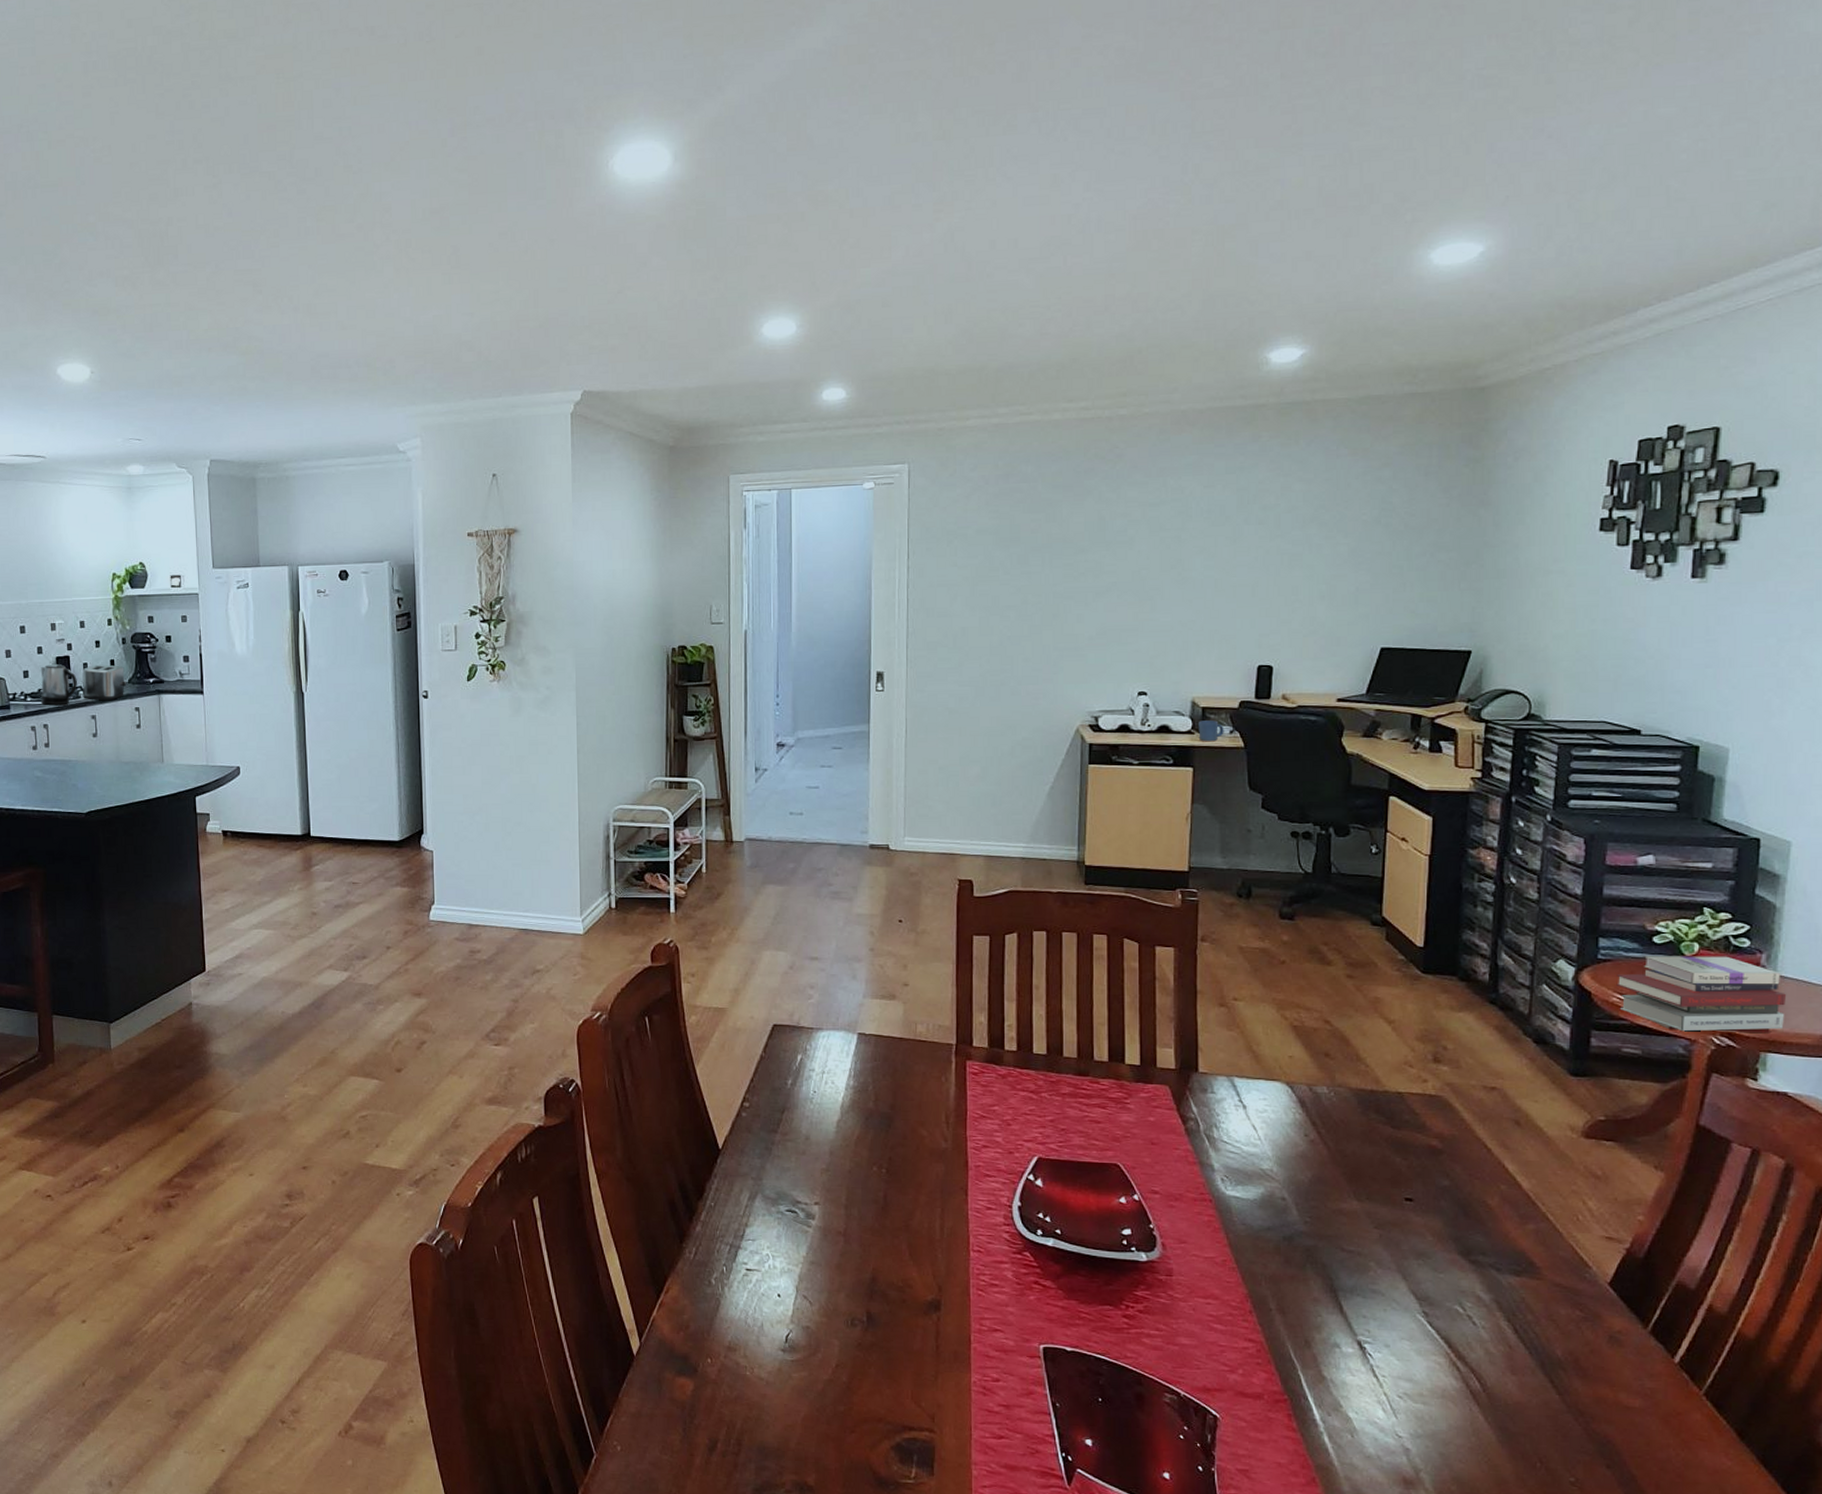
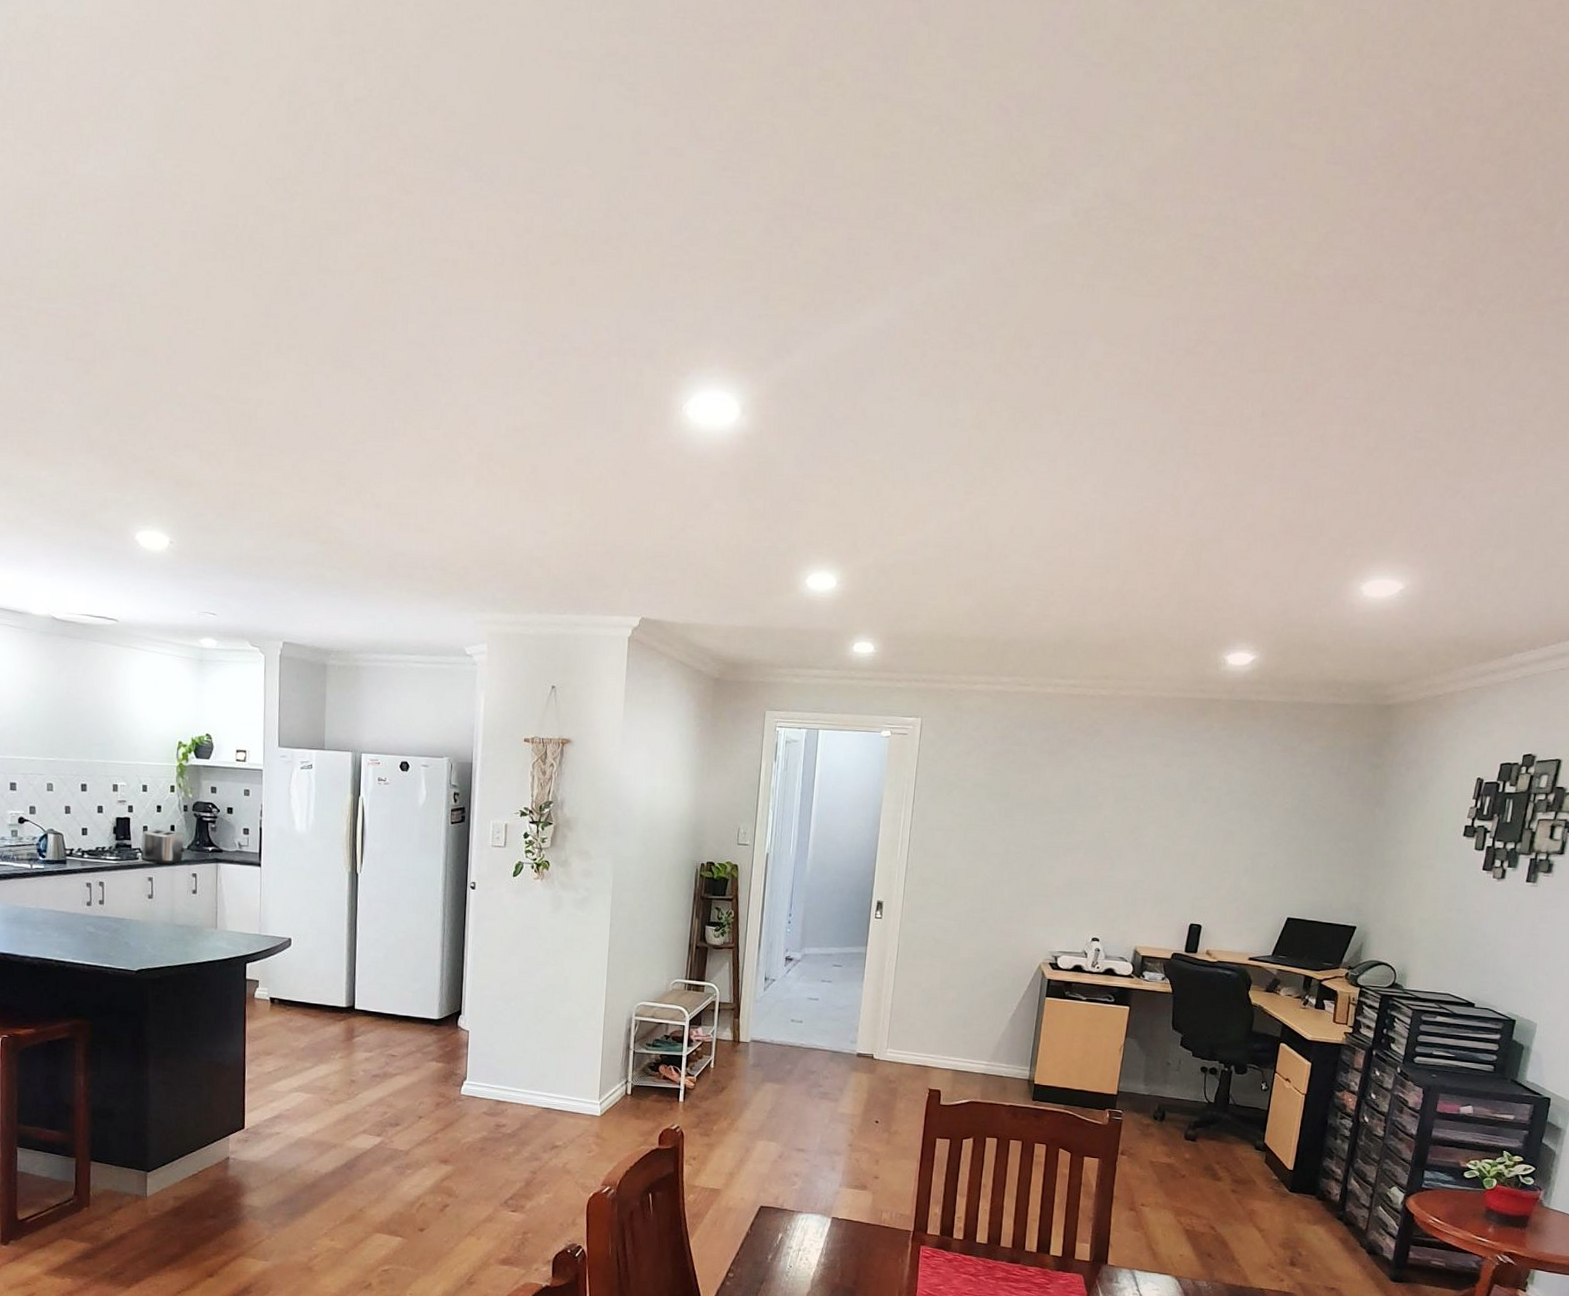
kettle: present [40,663,77,706] -> none [99,823,136,865]
mug: present [1198,720,1224,742] -> none [1137,967,1158,986]
books: present [1616,956,1786,1034] -> none [1433,1187,1554,1255]

